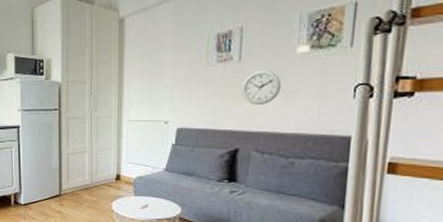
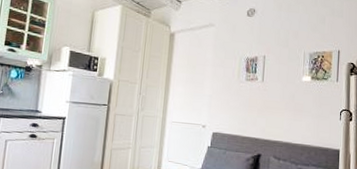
wall clock: present [241,70,281,105] -> none [263,90,292,119]

